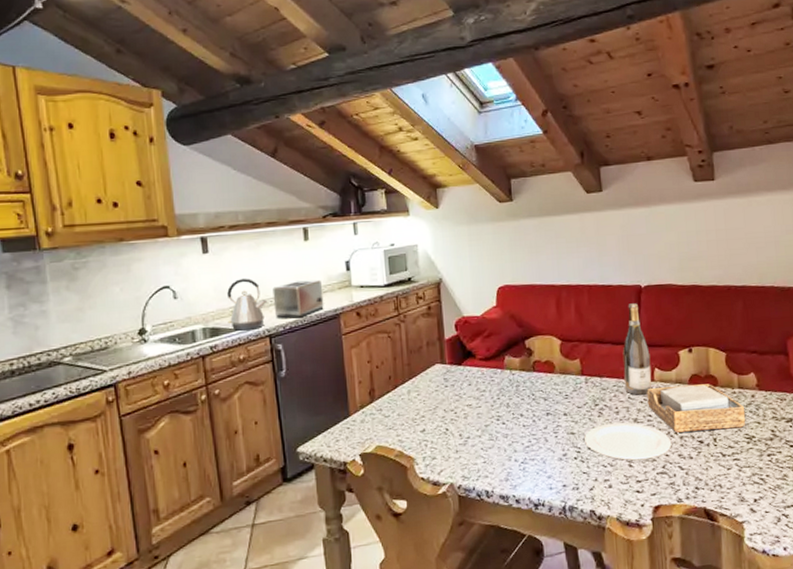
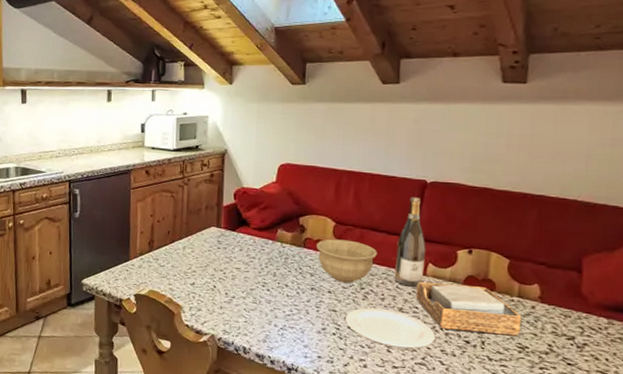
kettle: present [227,278,268,332] -> none [36,128,71,175]
toaster: present [273,280,324,319] -> none [75,136,119,169]
bowl: none [546,356,605,402] -> present [316,239,377,283]

